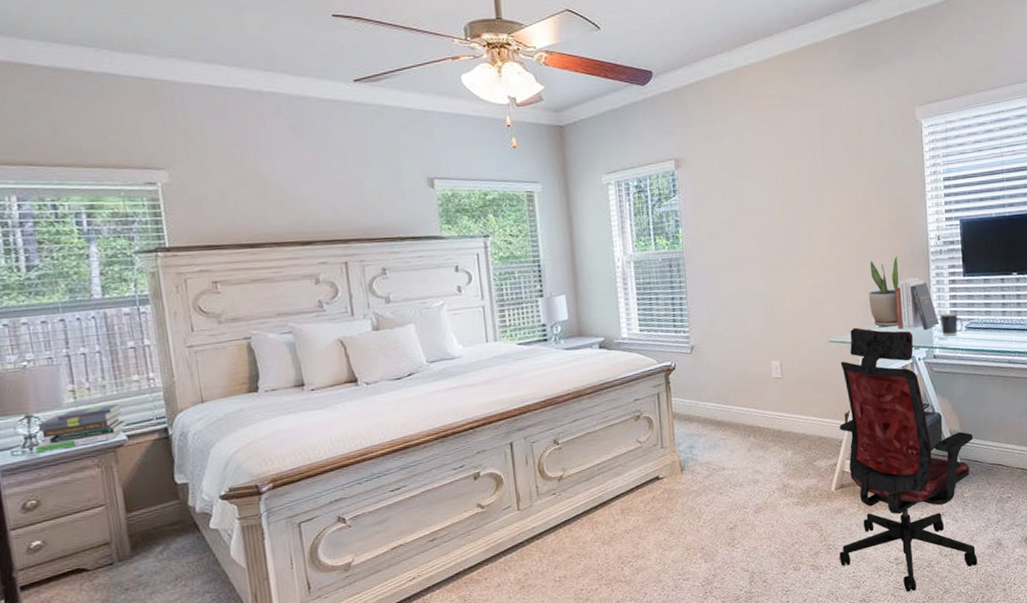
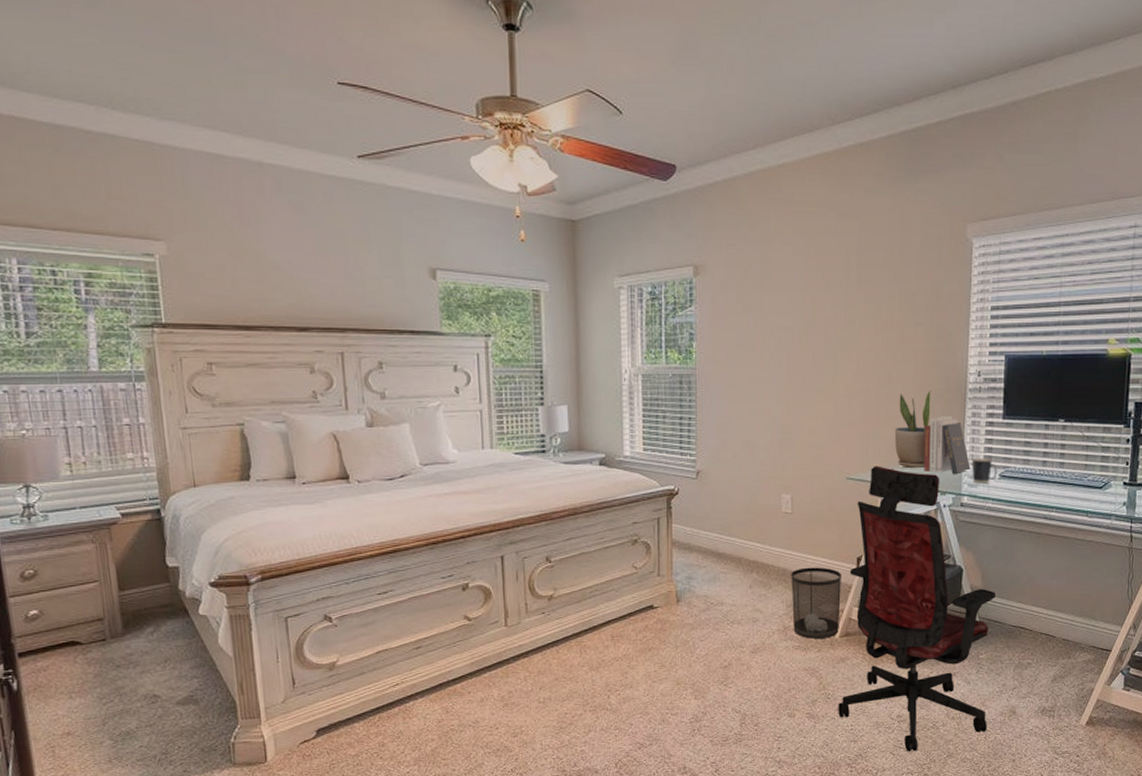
books: present [35,403,127,453] -> none [33,480,121,523]
waste bin: none [785,425,834,494] -> present [791,567,842,639]

